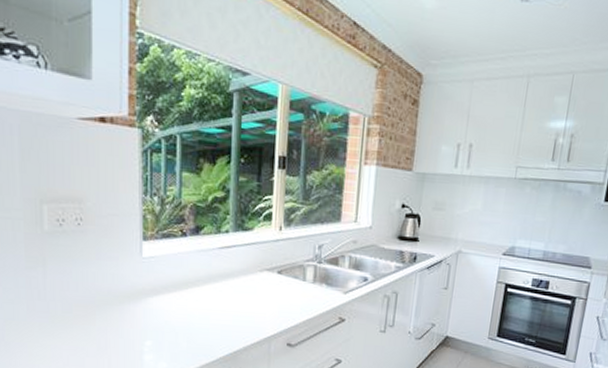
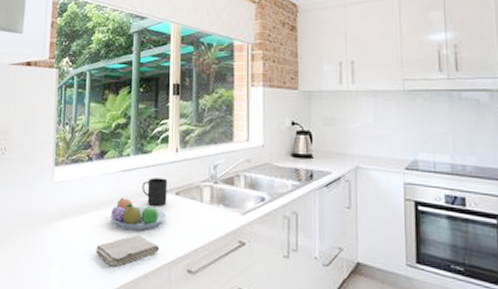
washcloth: none [193,311,260,341] -> present [96,234,160,267]
fruit bowl: none [208,275,268,307] -> present [110,198,167,230]
mug: none [242,255,270,284] -> present [142,177,168,206]

